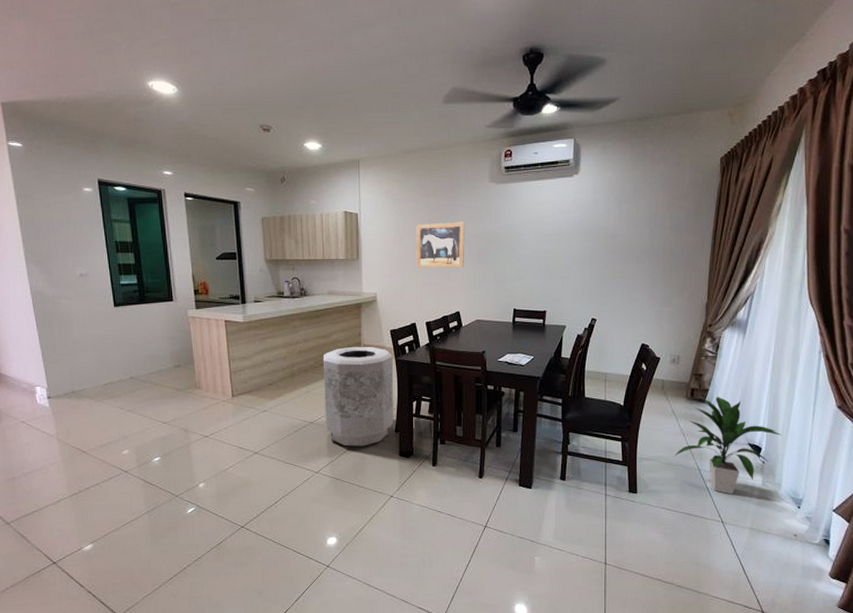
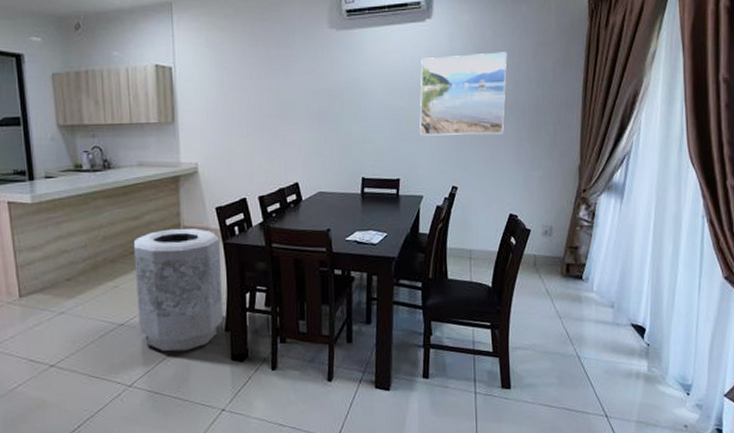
wall art: present [416,222,465,268] -> none [243,75,302,132]
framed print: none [565,203,645,275] -> present [419,52,507,136]
indoor plant: present [673,396,783,495] -> none [549,271,668,384]

